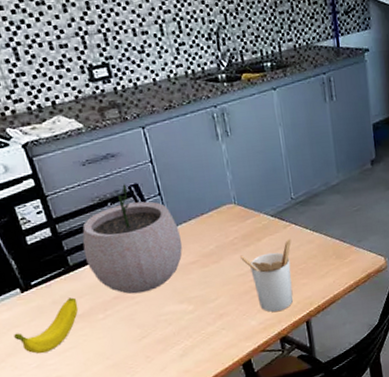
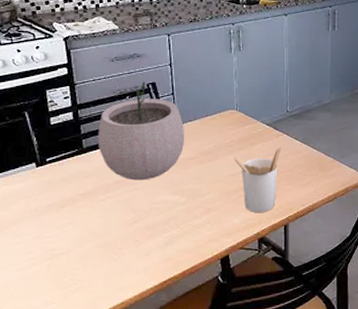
banana: present [14,297,79,354] -> none [22,177,83,226]

